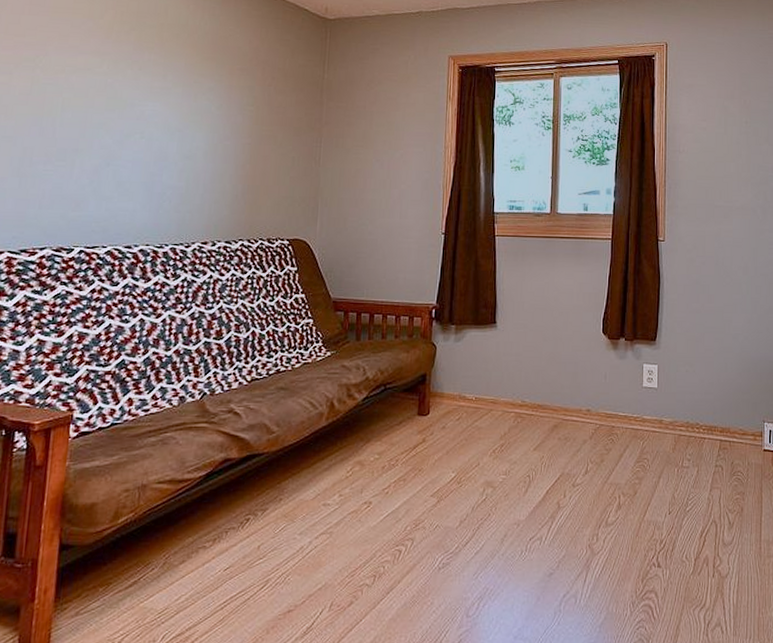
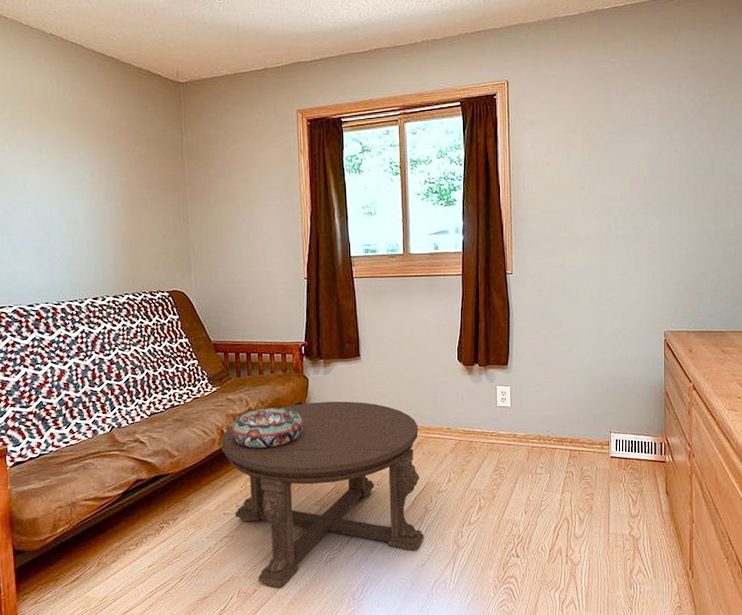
coffee table: none [329,373,555,600] -> present [221,401,425,588]
decorative bowl: none [343,378,427,425] -> present [231,407,303,448]

